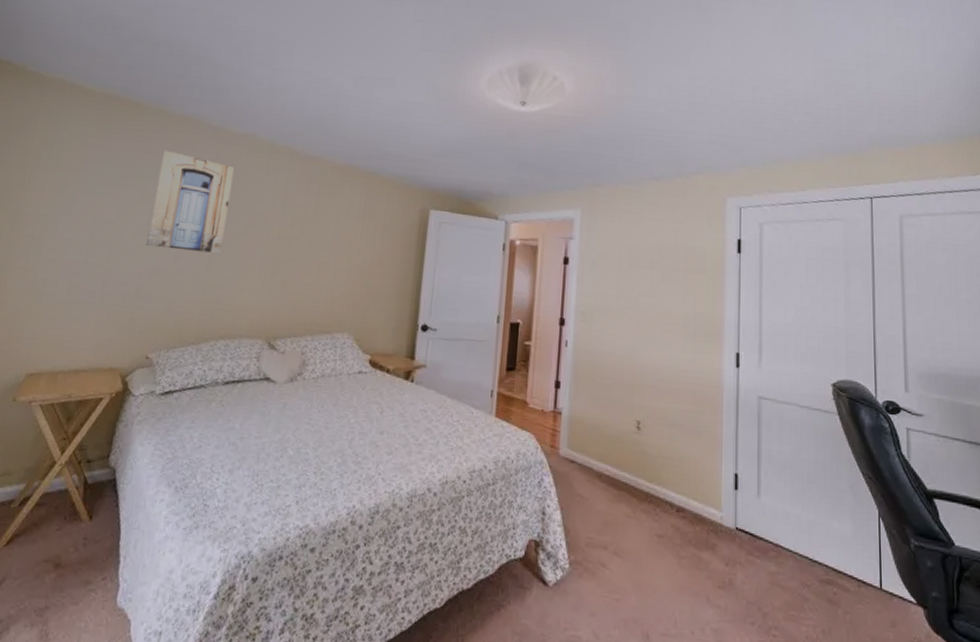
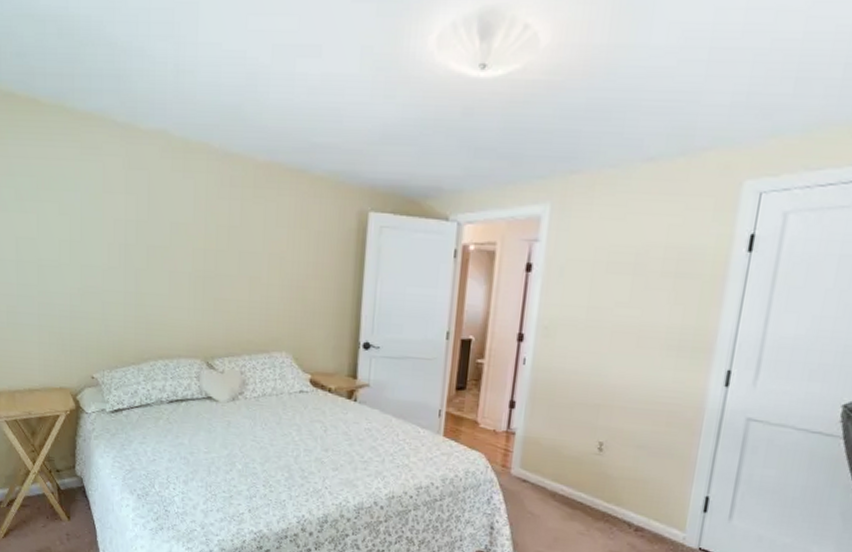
wall art: present [146,150,235,254] -> none [72,155,149,270]

